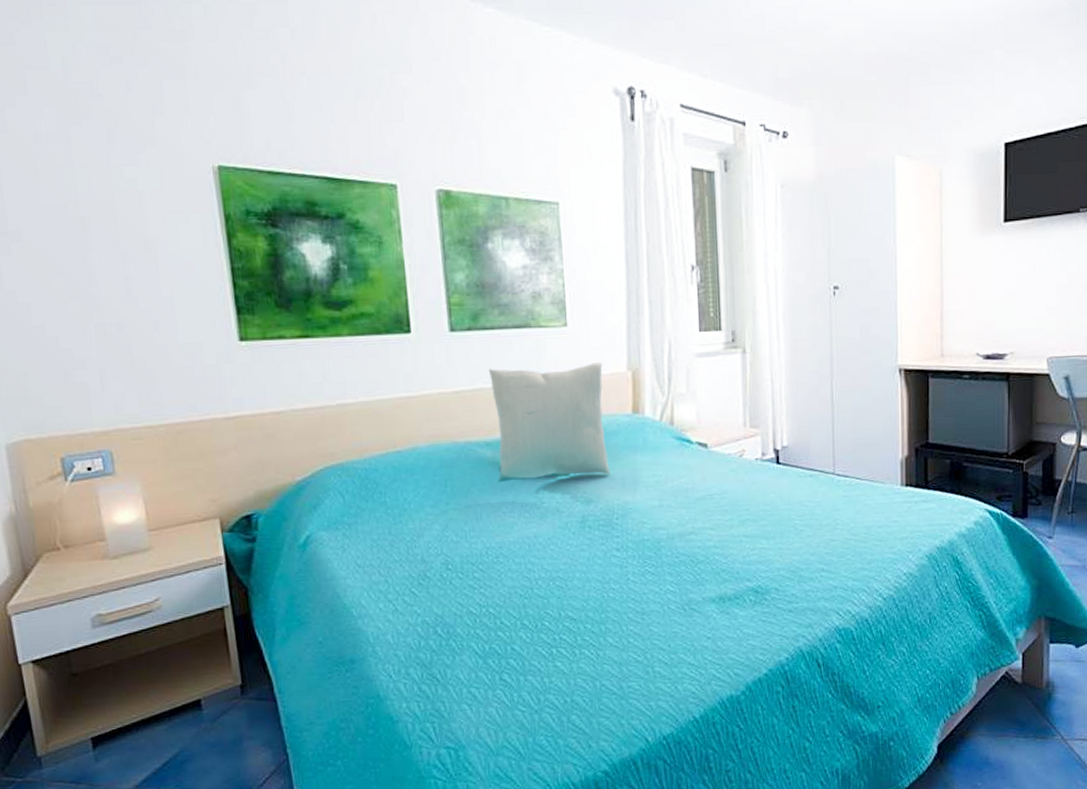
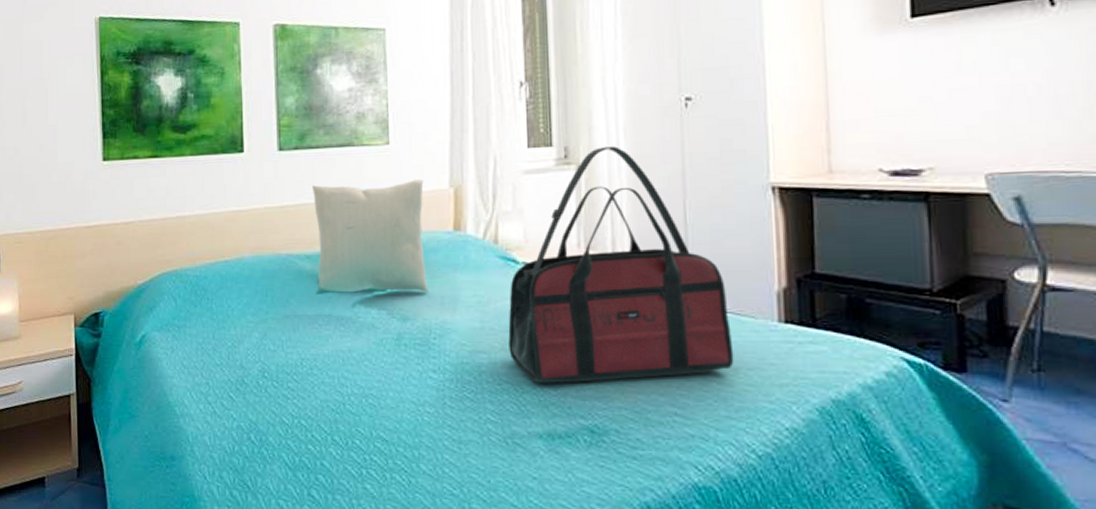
duffel bag: none [684,331,868,553] -> present [508,146,734,383]

